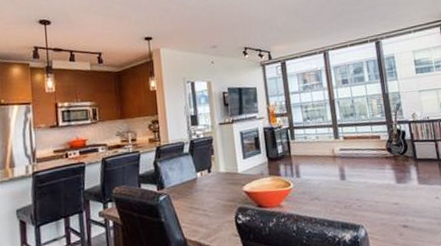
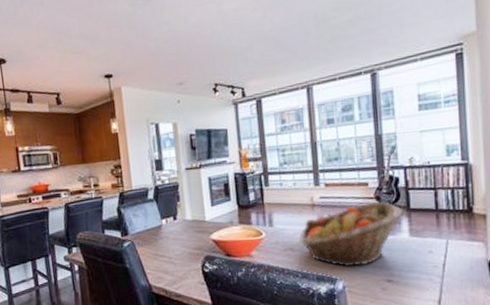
fruit basket: none [324,152,411,215] -> present [299,201,403,267]

